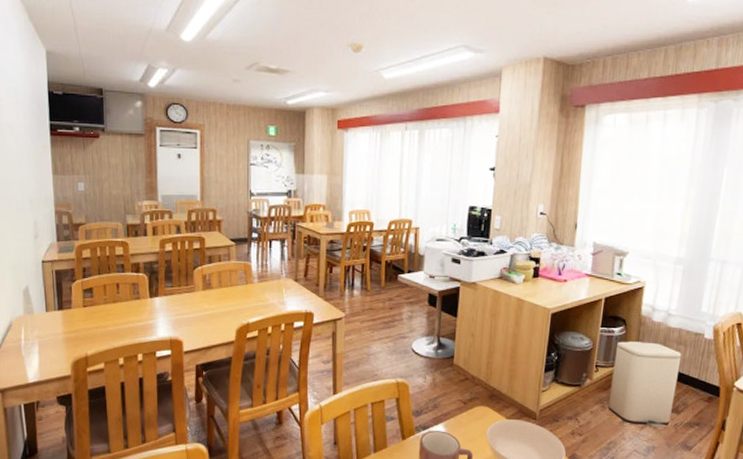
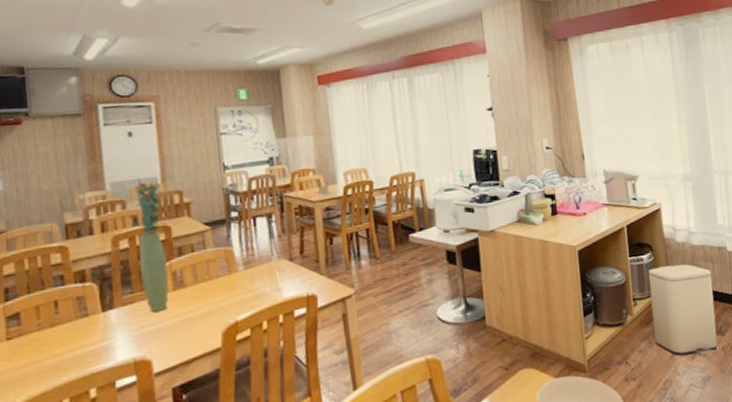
vase: none [179,195,200,305] -> present [134,179,169,312]

